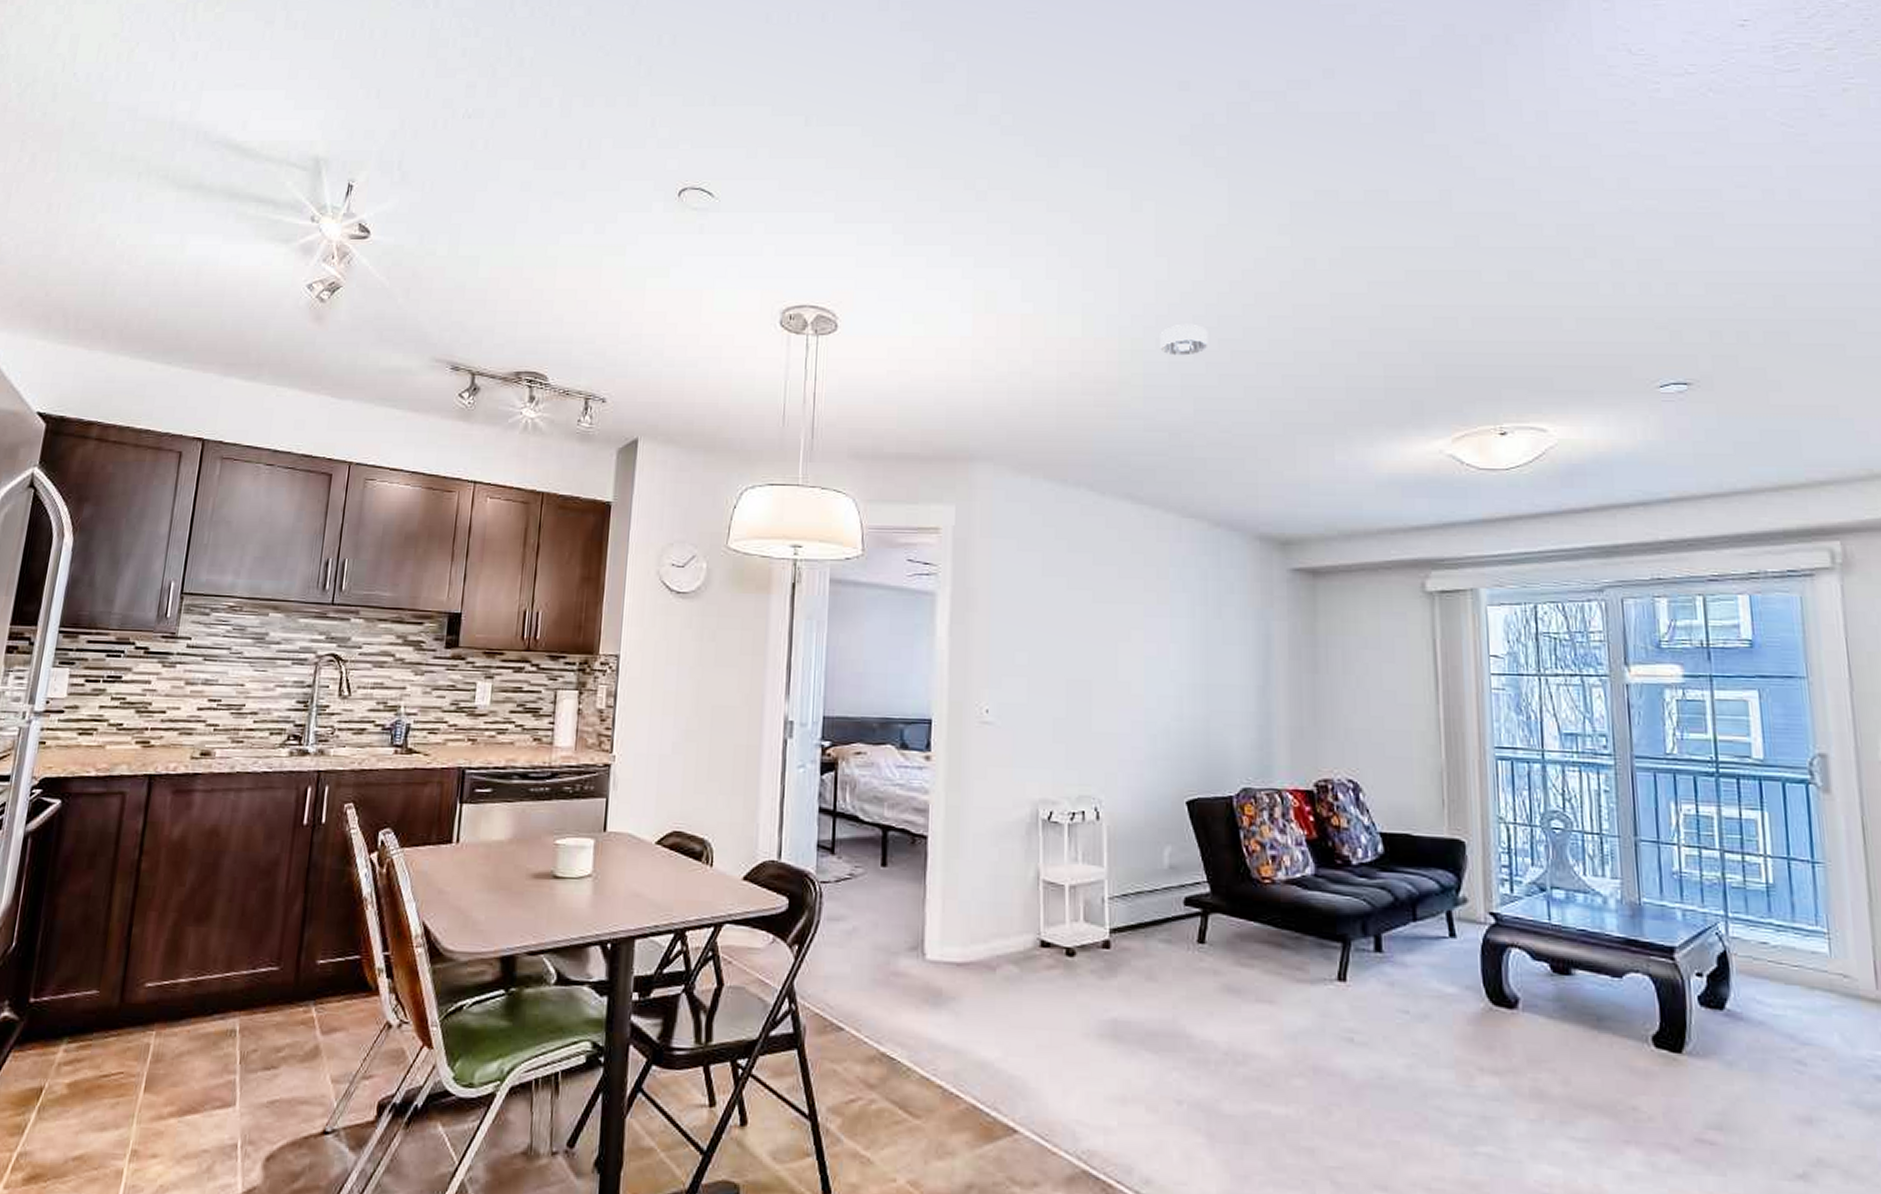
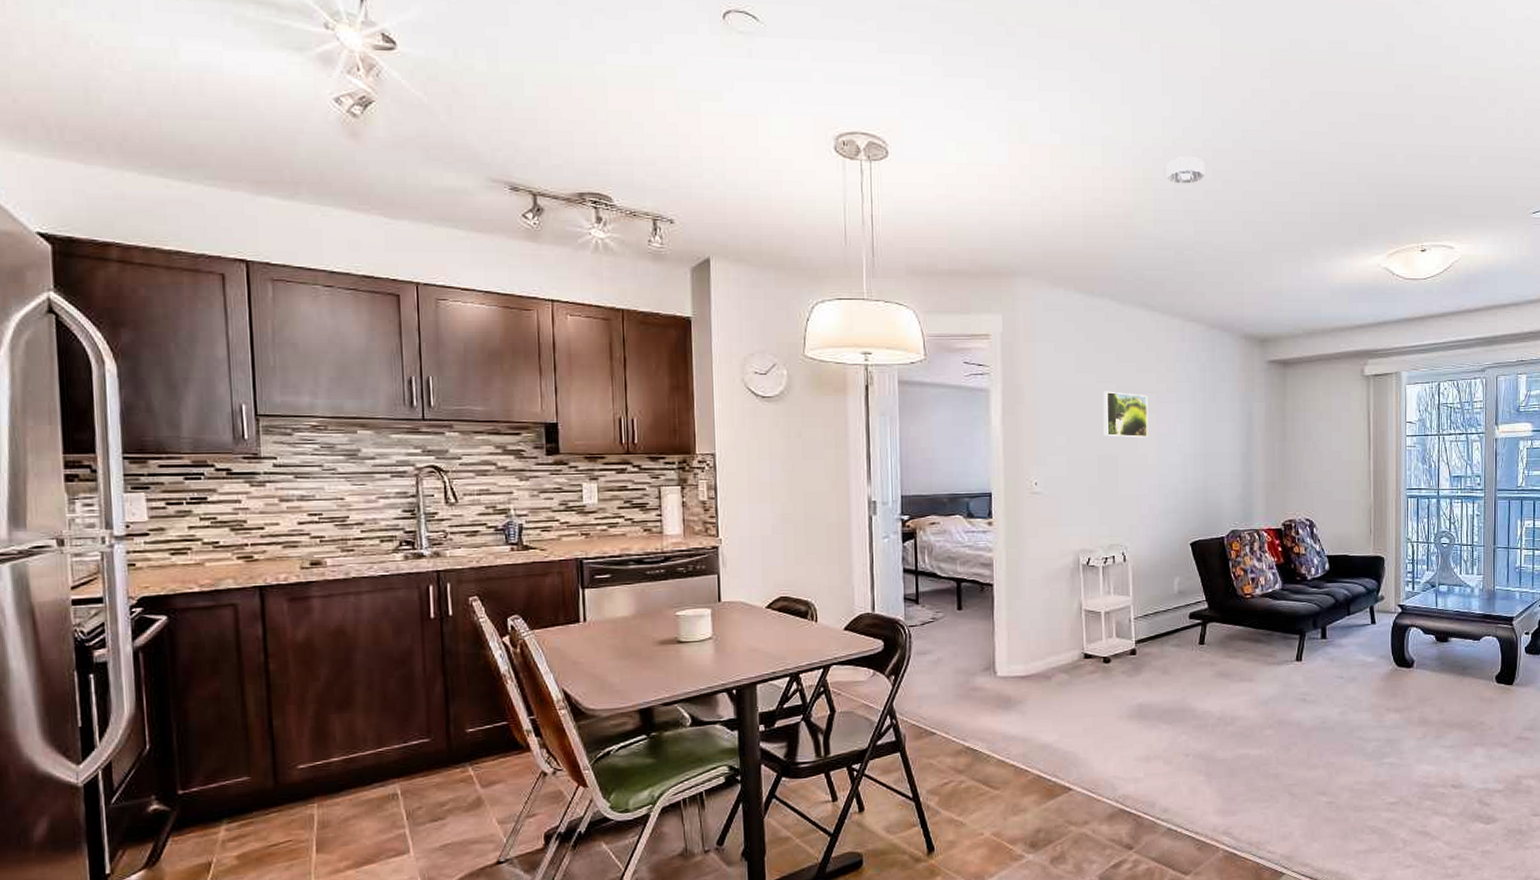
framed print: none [1074,600,1132,660] -> present [1103,391,1149,438]

